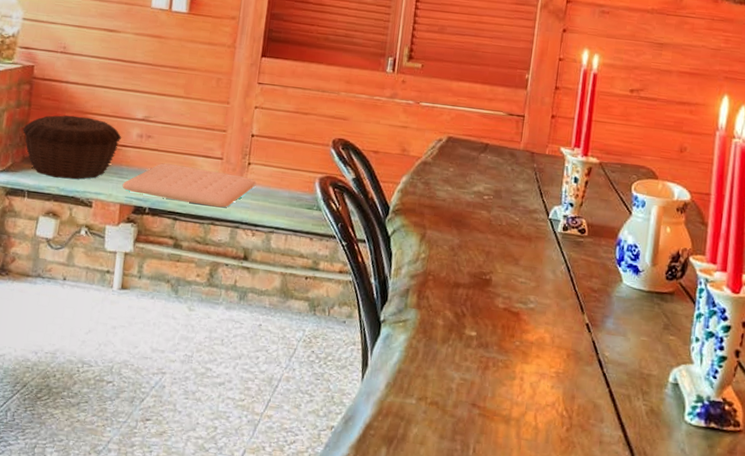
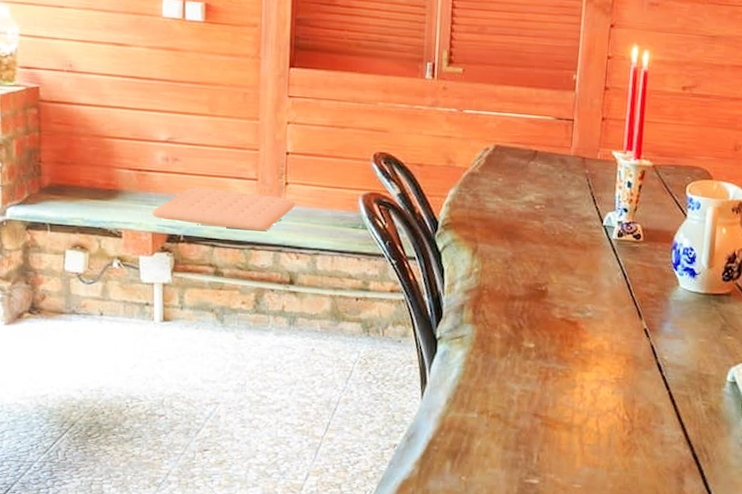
woven basket: present [23,115,122,179] -> none [36,140,146,209]

